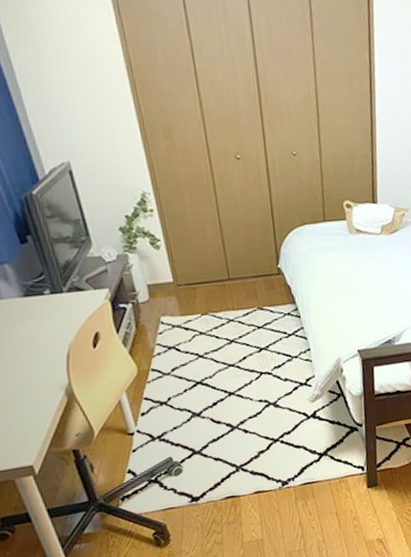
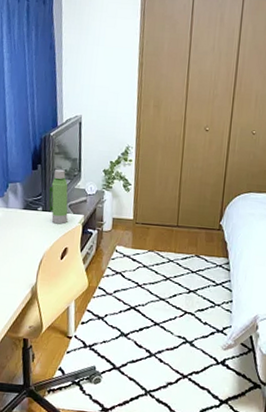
water bottle: none [52,236,89,307] -> present [49,169,68,224]

